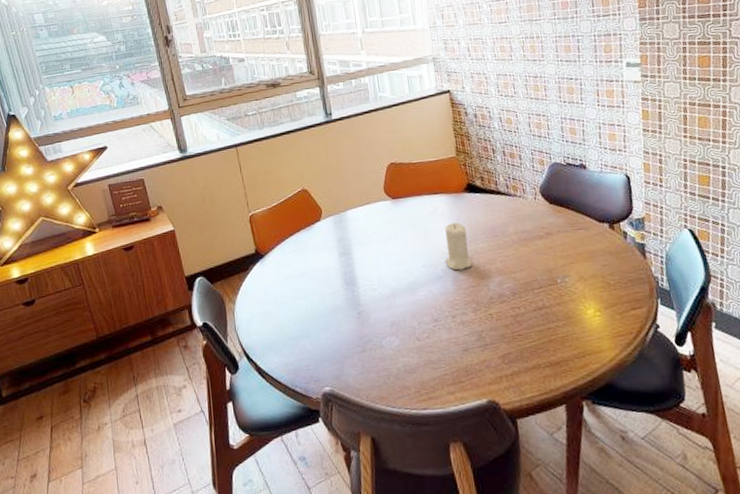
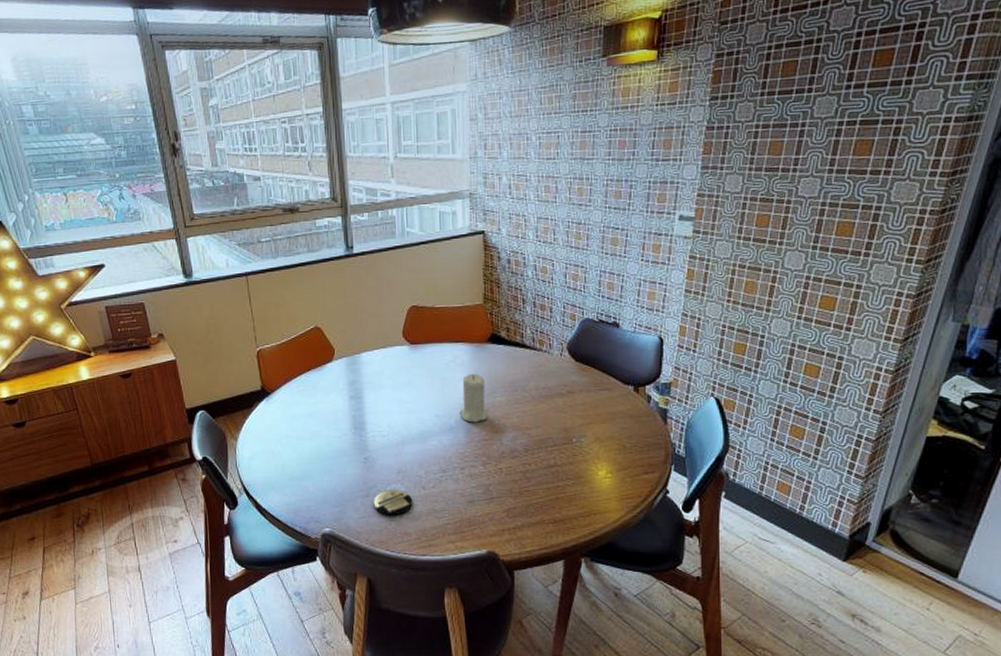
coaster: none [370,342,410,370] -> present [373,490,413,516]

